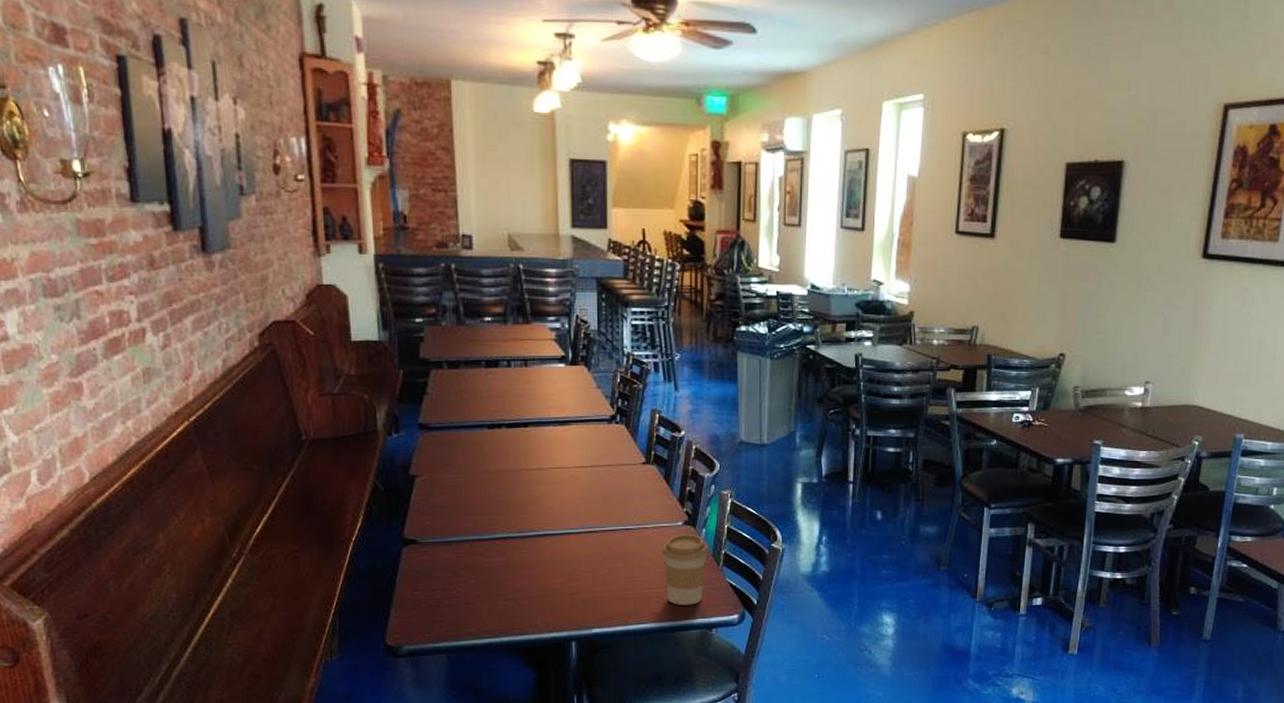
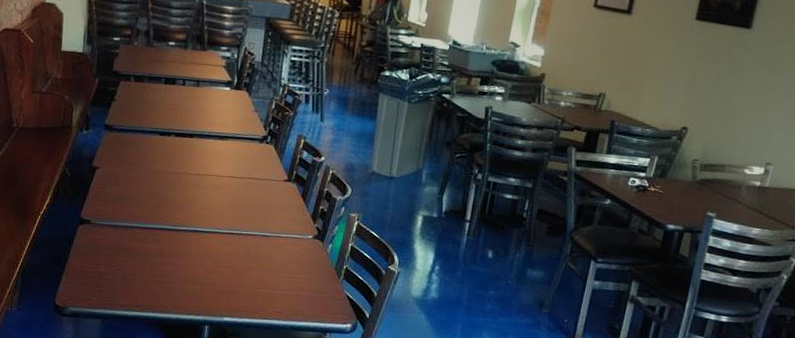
coffee cup: present [662,533,709,605] -> none [291,246,333,310]

